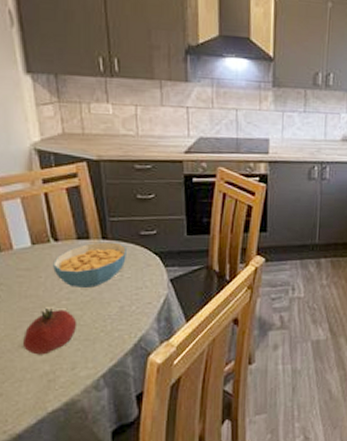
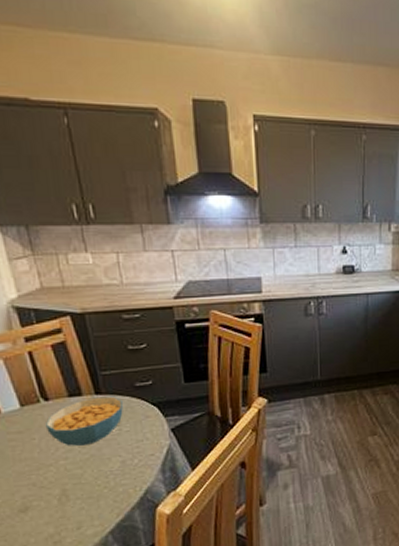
fruit: present [23,308,77,355] -> none [22,470,79,518]

